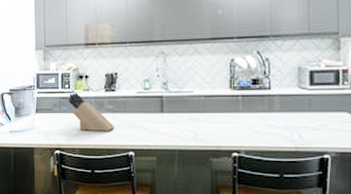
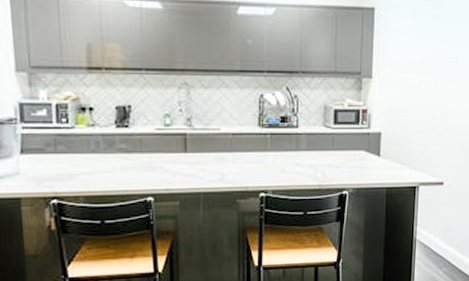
knife block: present [68,93,115,131] -> none [66,129,129,175]

